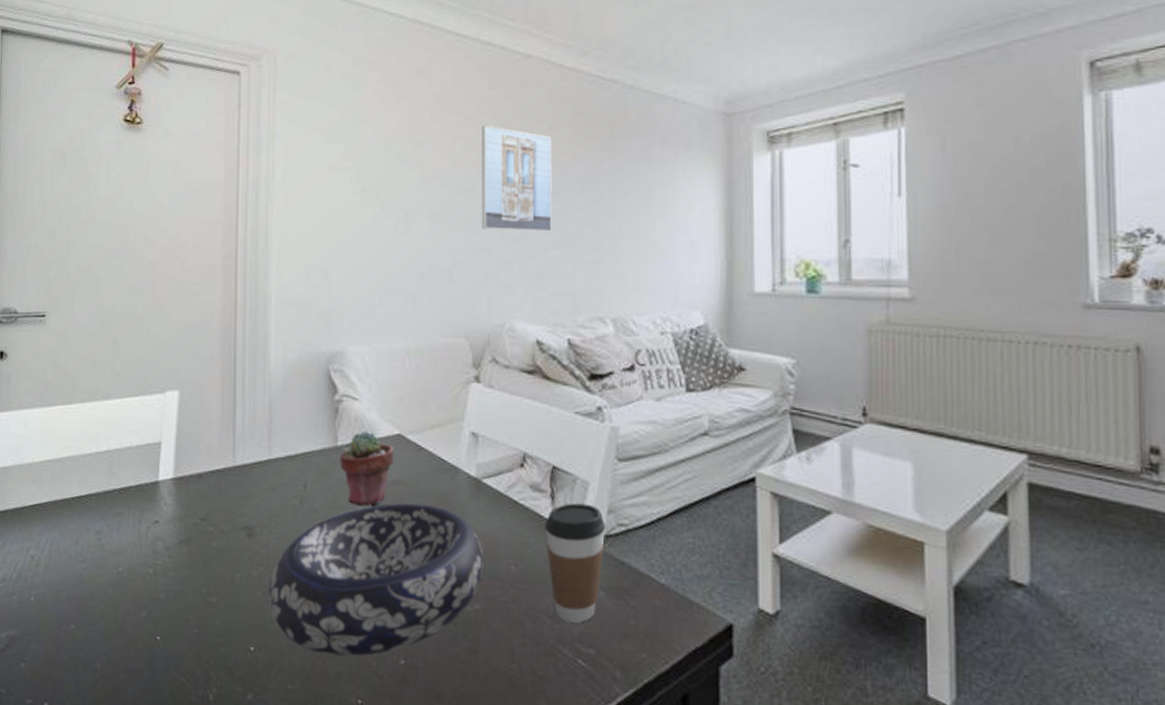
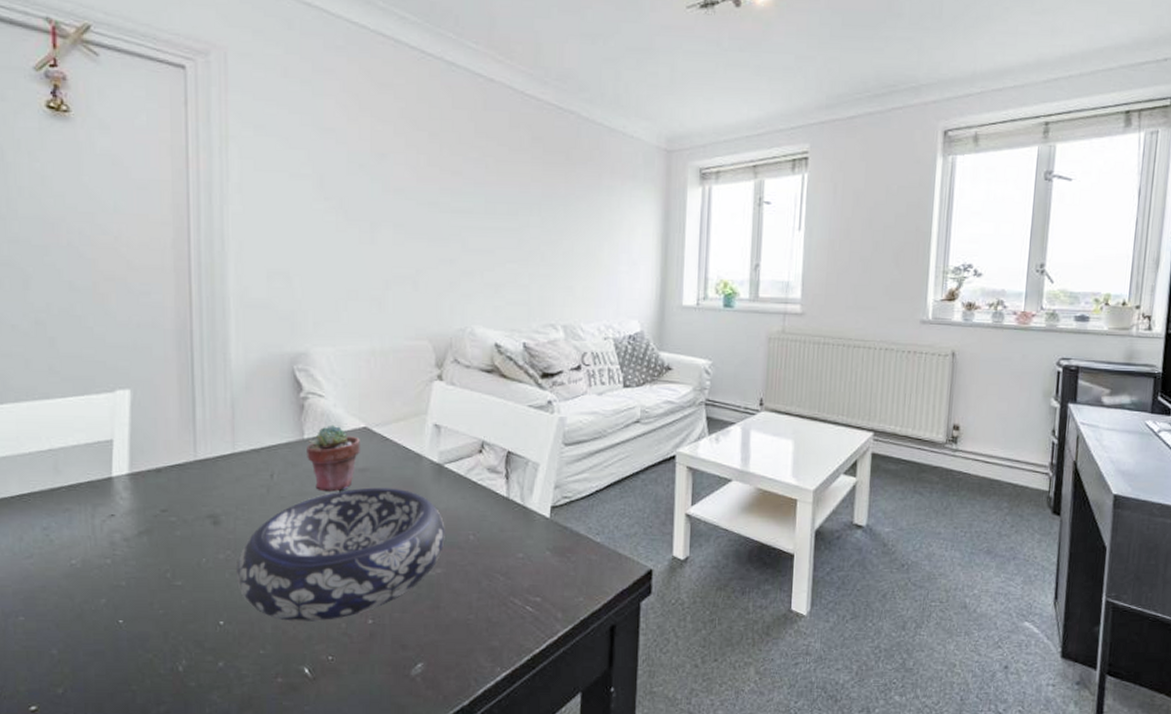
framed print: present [481,125,552,232] -> none [444,143,512,247]
coffee cup: present [545,503,605,623] -> none [500,481,552,578]

